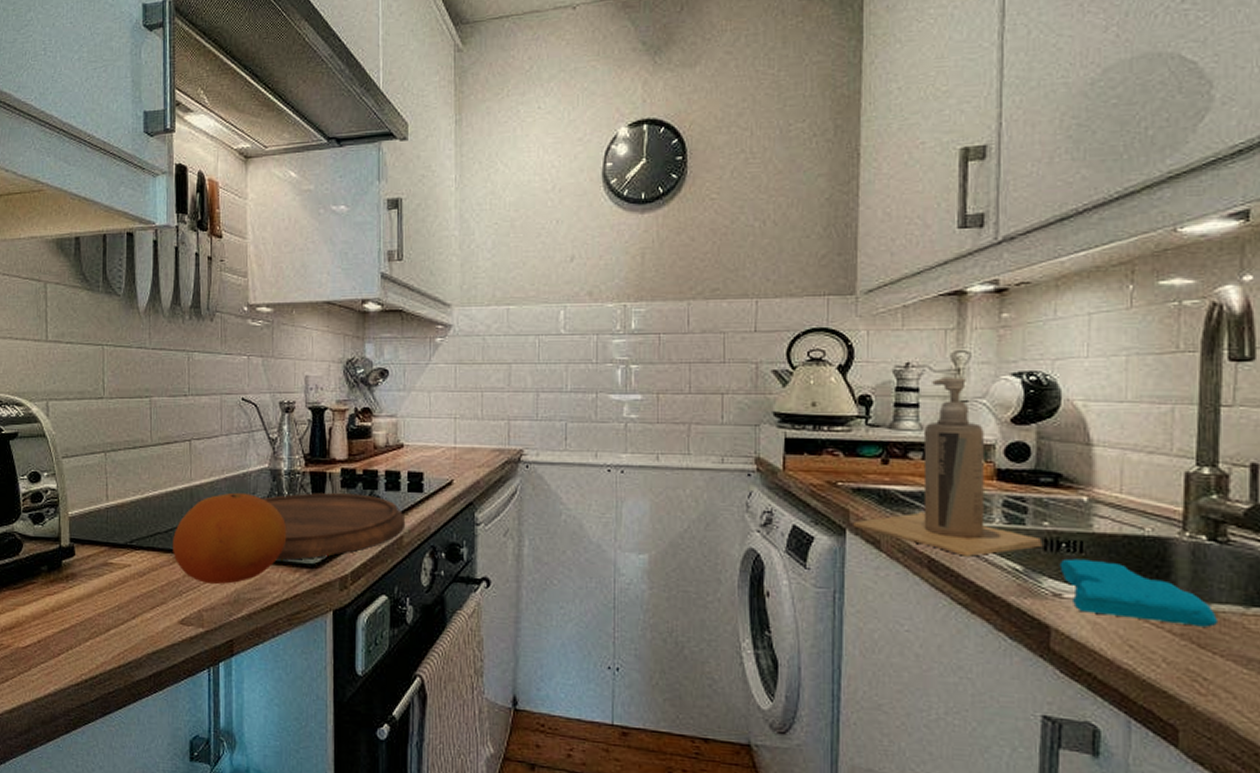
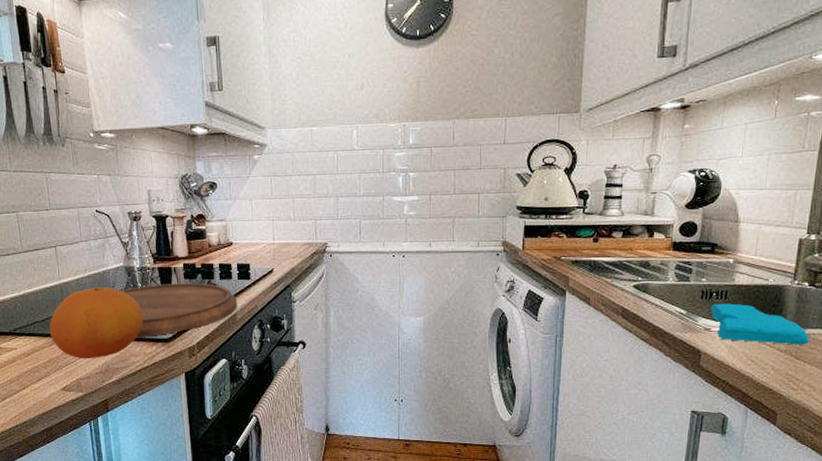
soap dispenser: present [853,376,1043,557] -> none [571,174,701,306]

